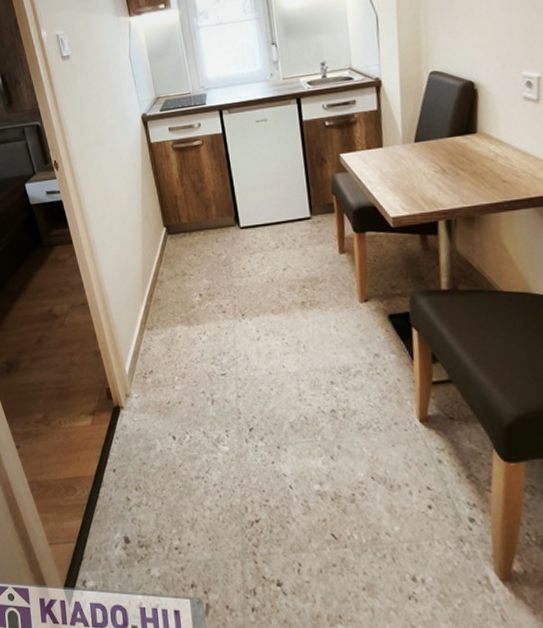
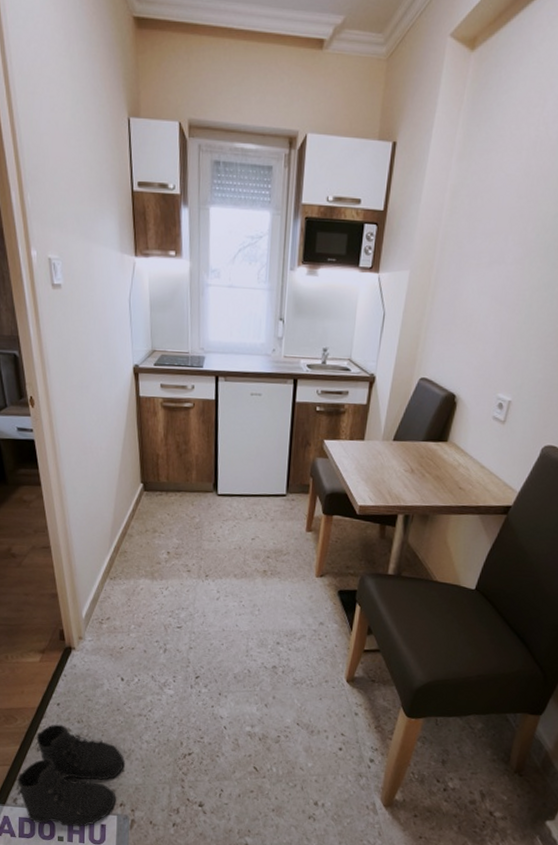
boots: none [83,493,190,614] -> present [16,724,125,827]

